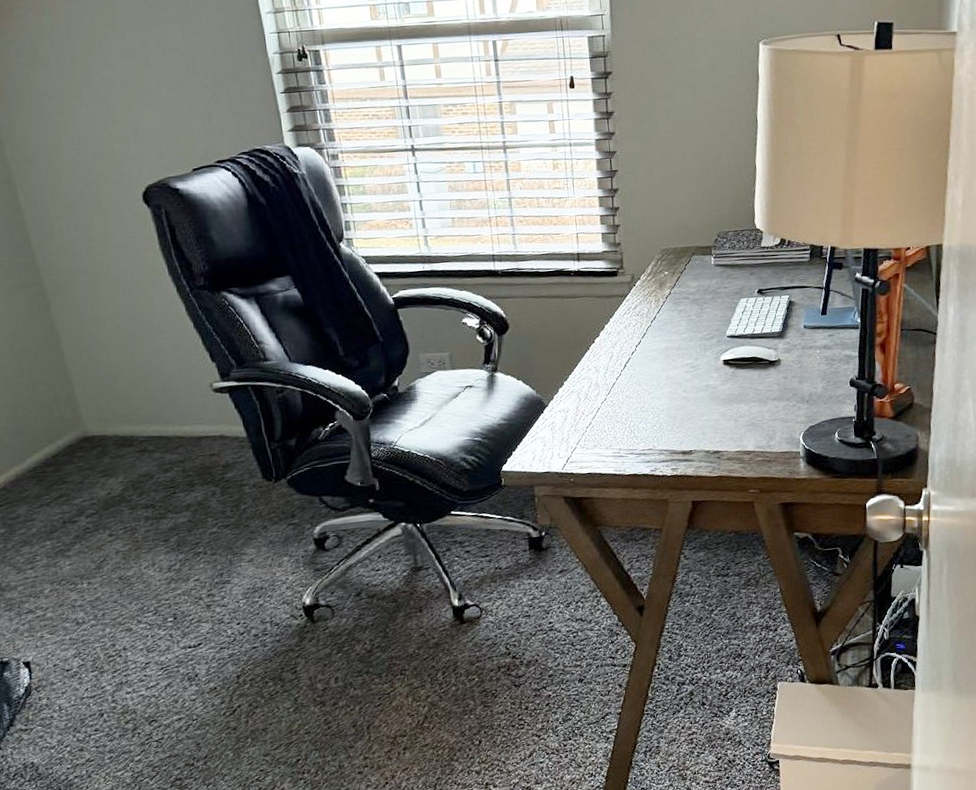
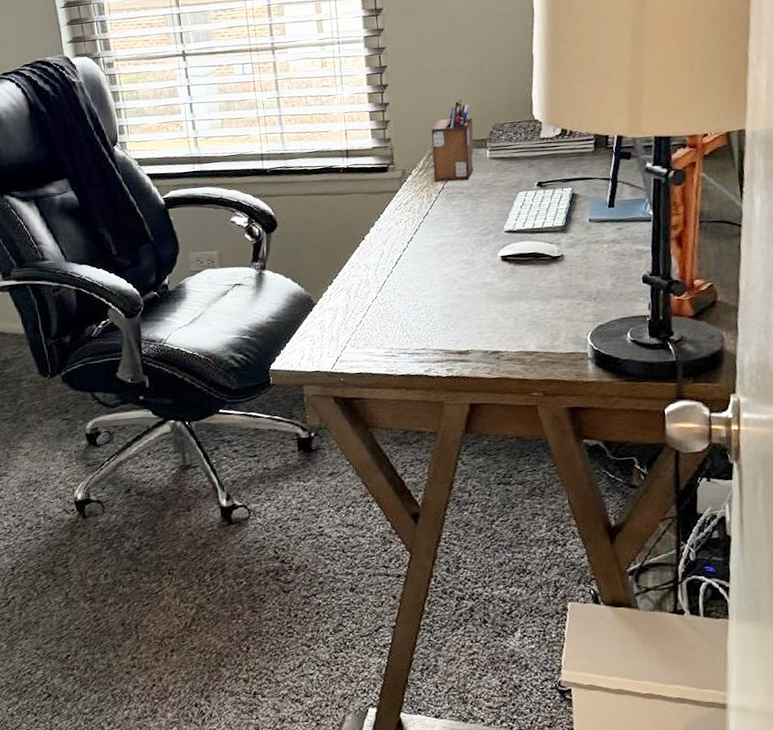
desk organizer: none [659,206,700,288] -> present [431,99,475,182]

